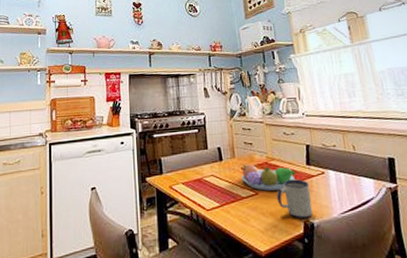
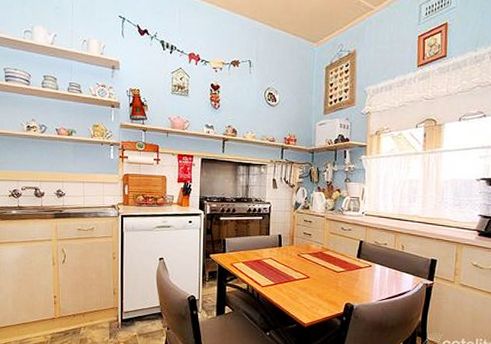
fruit bowl: present [241,164,296,191] -> none [296,252,346,276]
mug: present [276,179,313,219] -> none [325,268,356,302]

